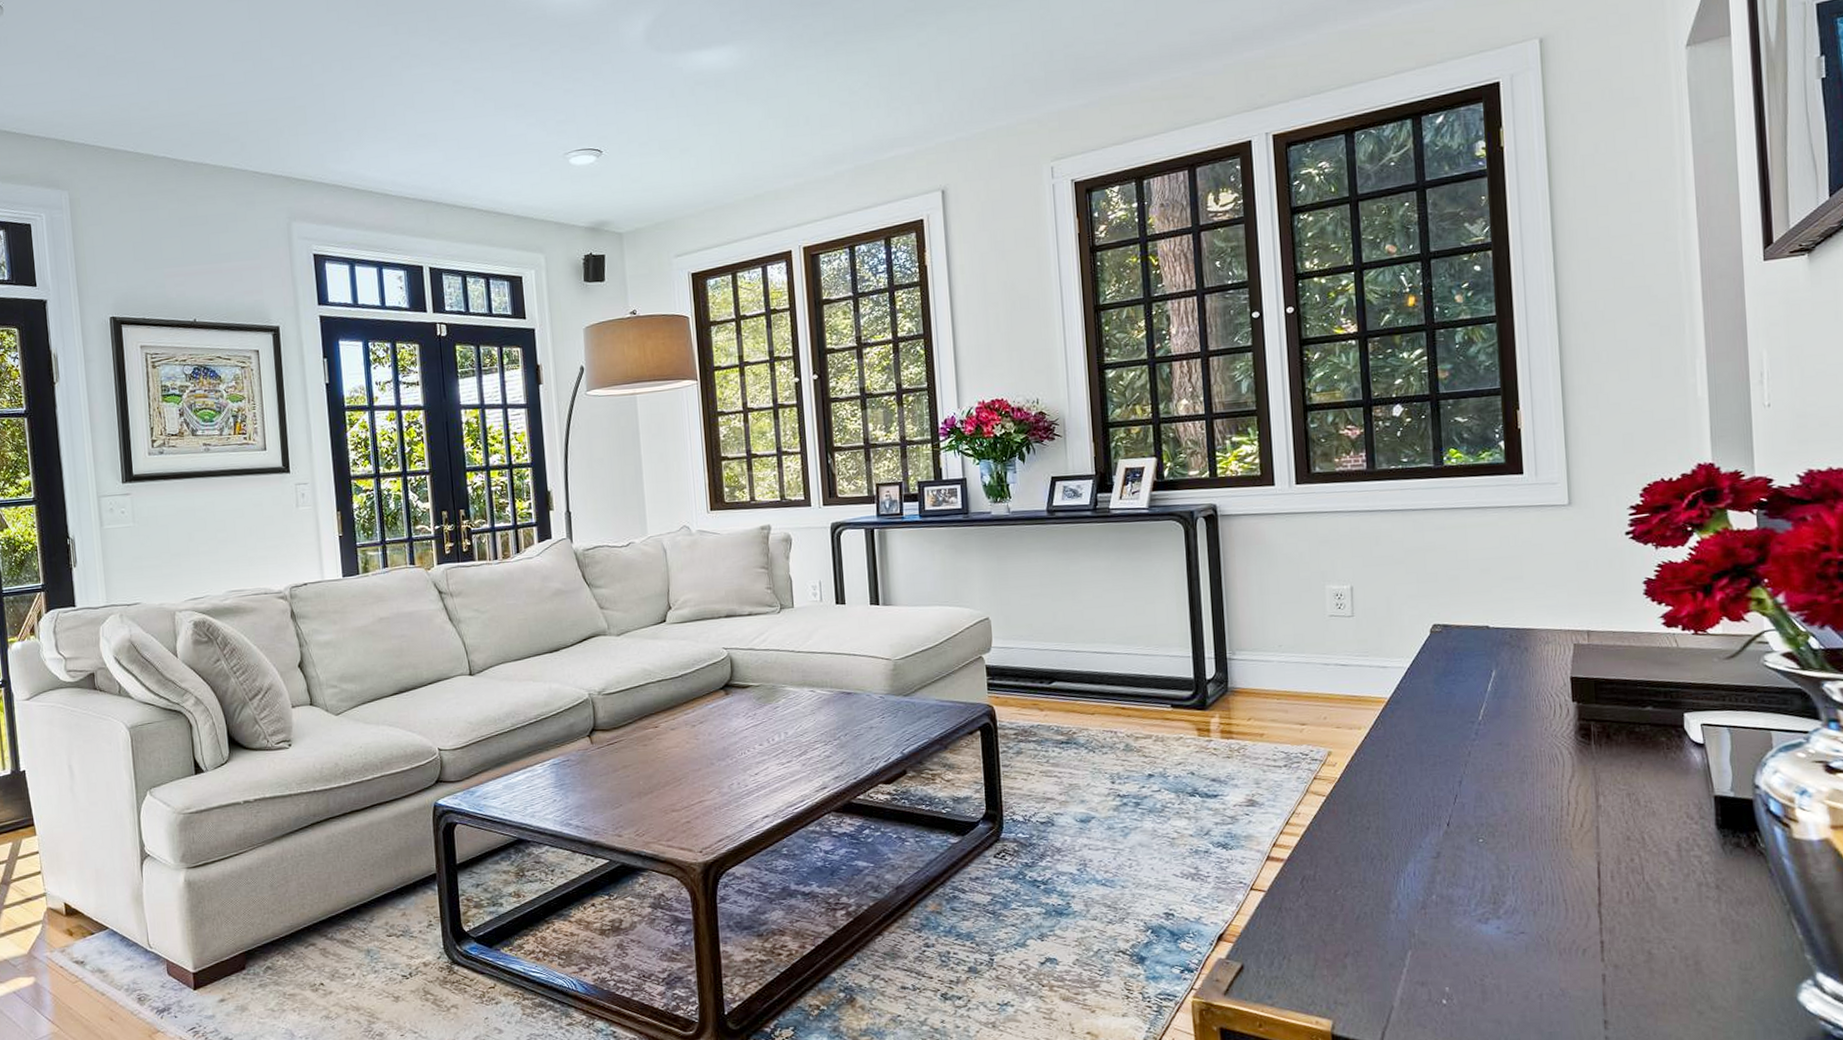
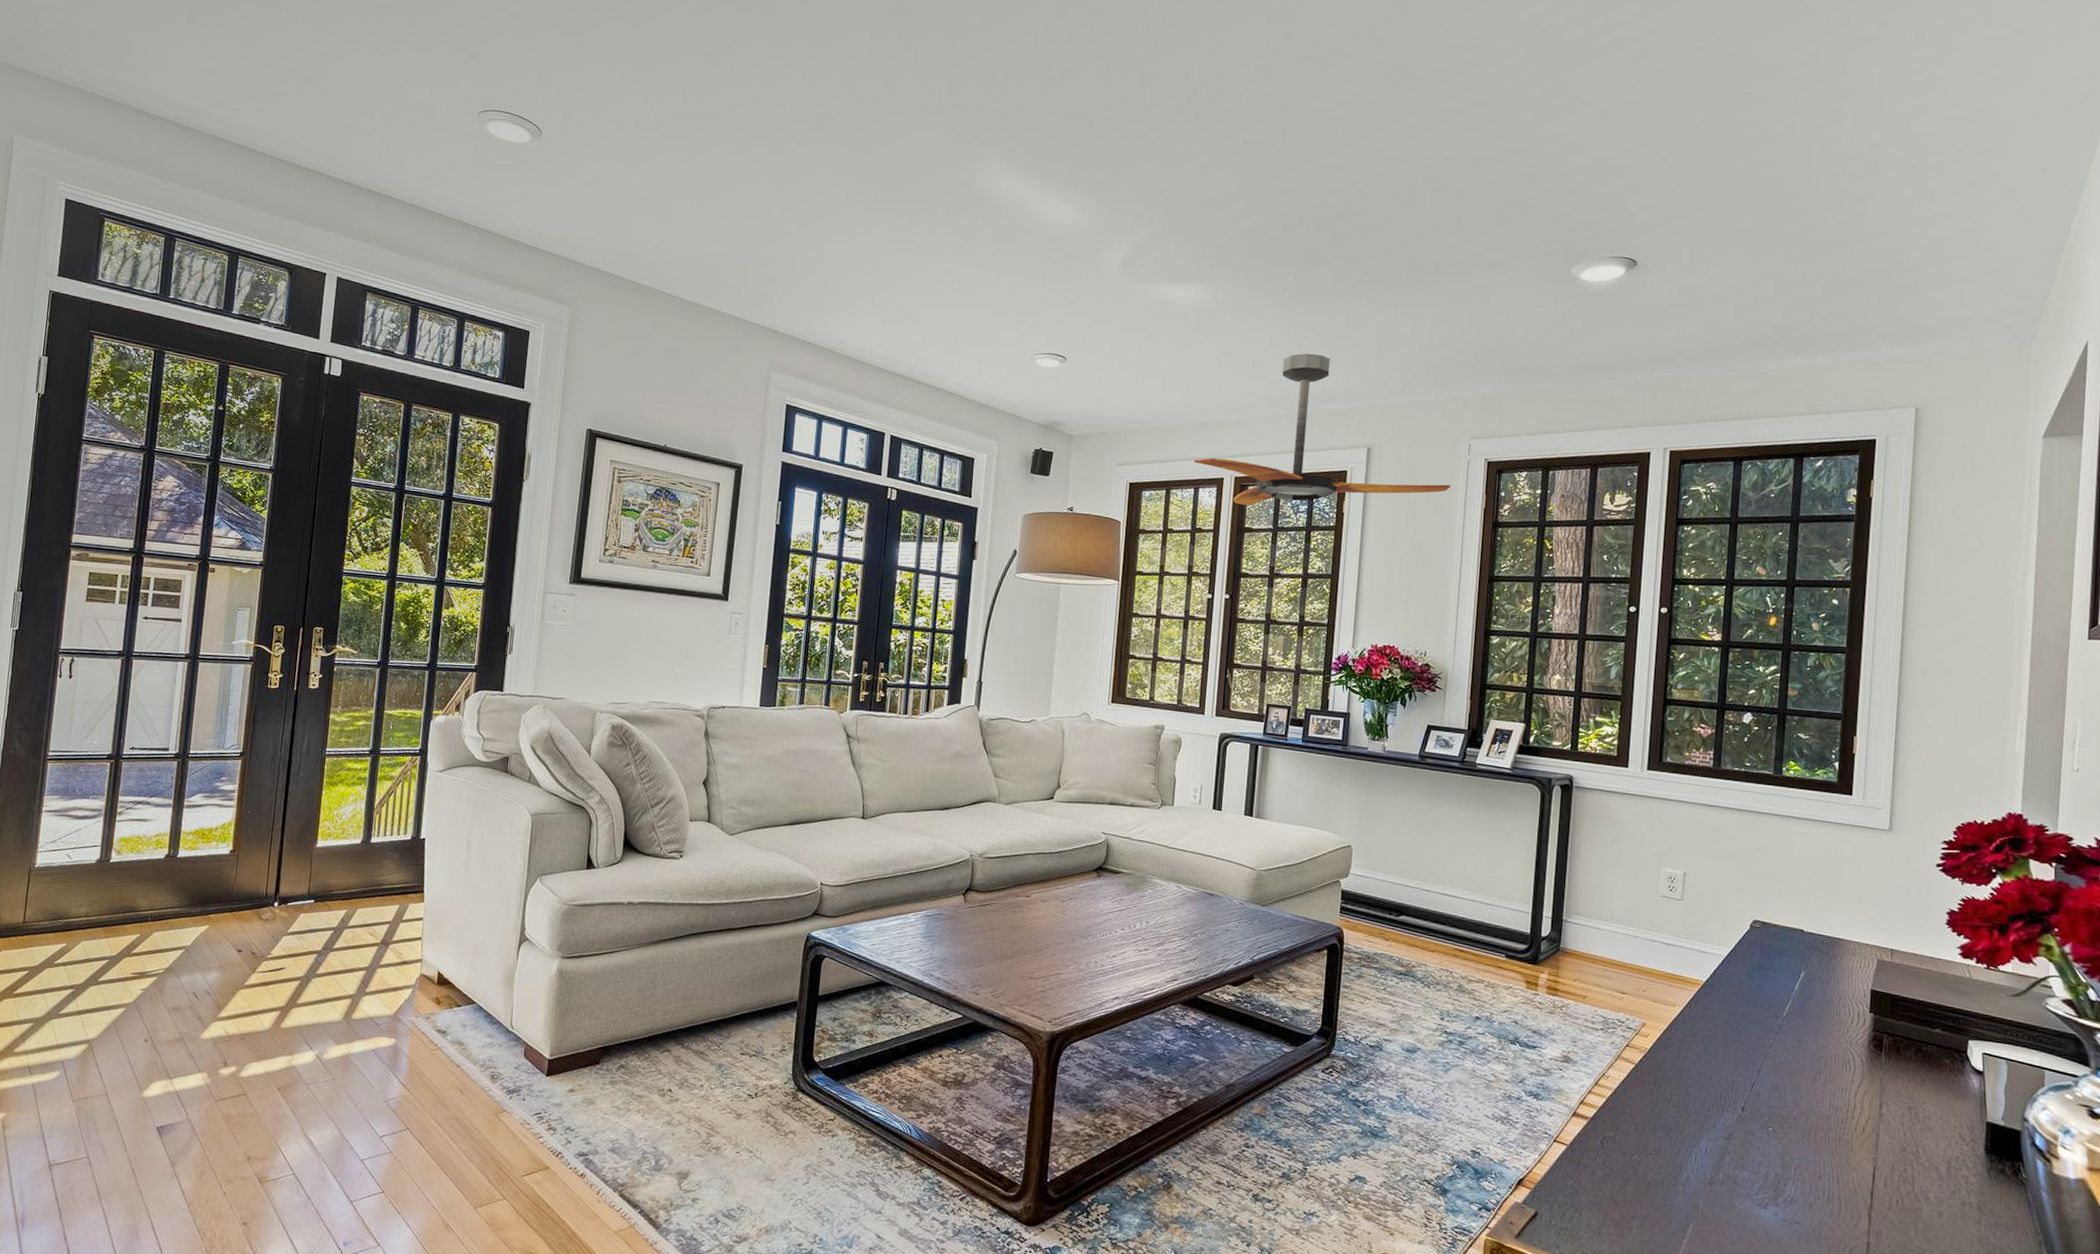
ceiling fan: none [756,97,1038,277] -> present [1193,353,1450,506]

